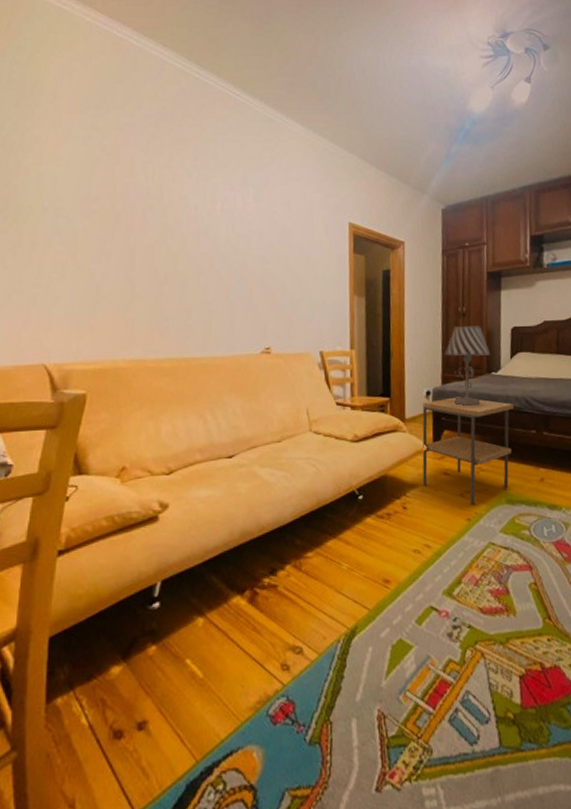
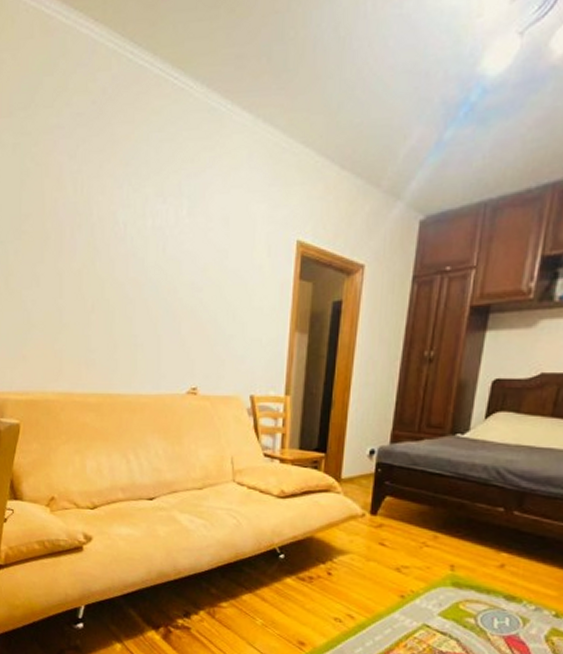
side table: present [422,396,514,506] -> none [352,459,480,583]
table lamp: present [445,326,490,407] -> none [399,375,458,473]

